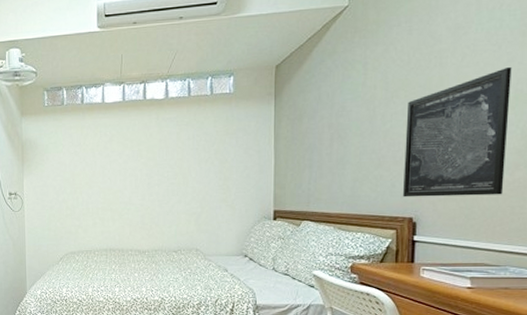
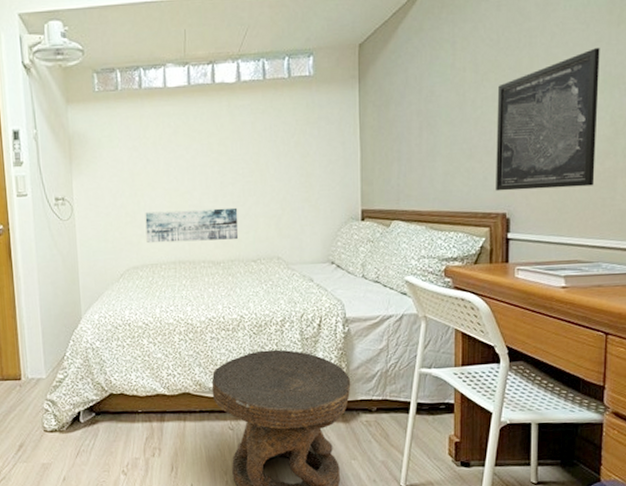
wall art: none [82,205,162,233] -> present [145,207,239,244]

